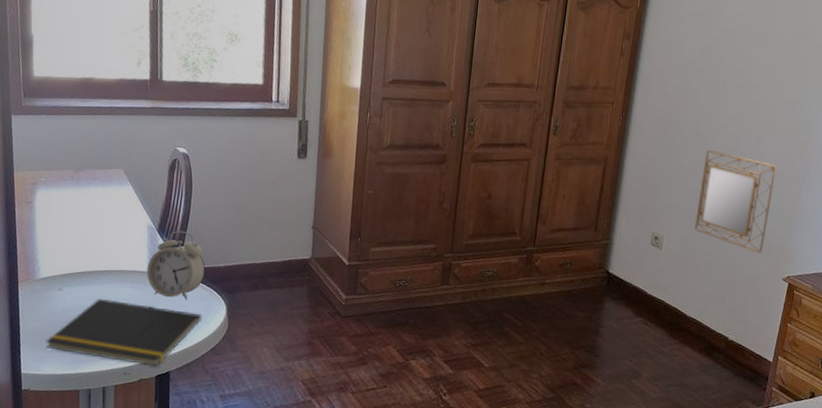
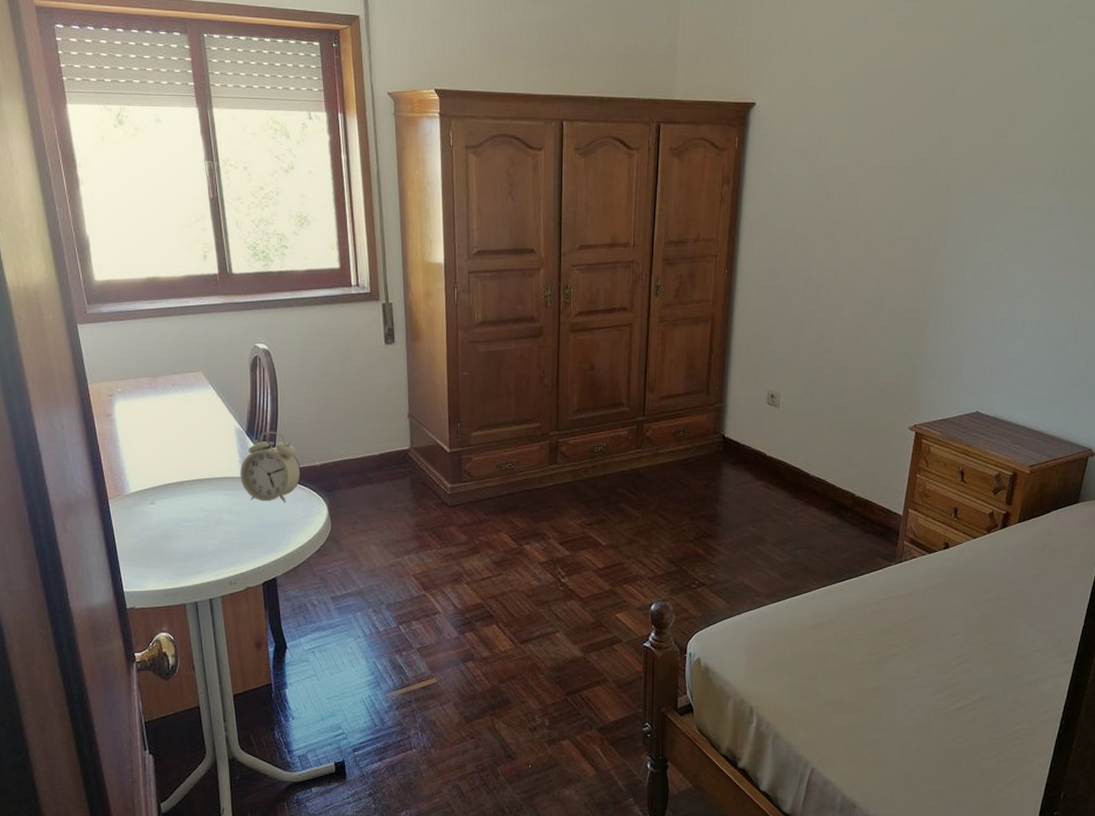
notepad: present [46,299,202,367] -> none [145,508,303,574]
home mirror: present [695,149,777,254] -> none [813,297,897,404]

